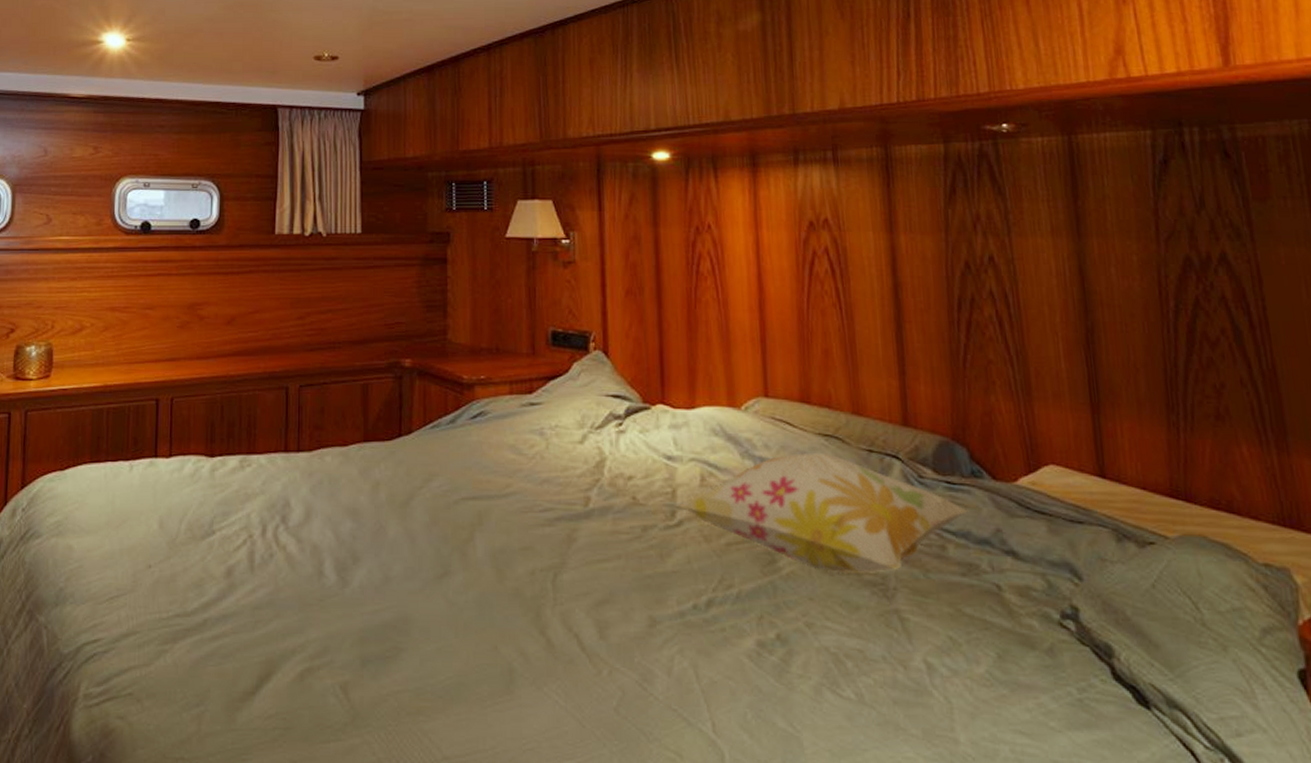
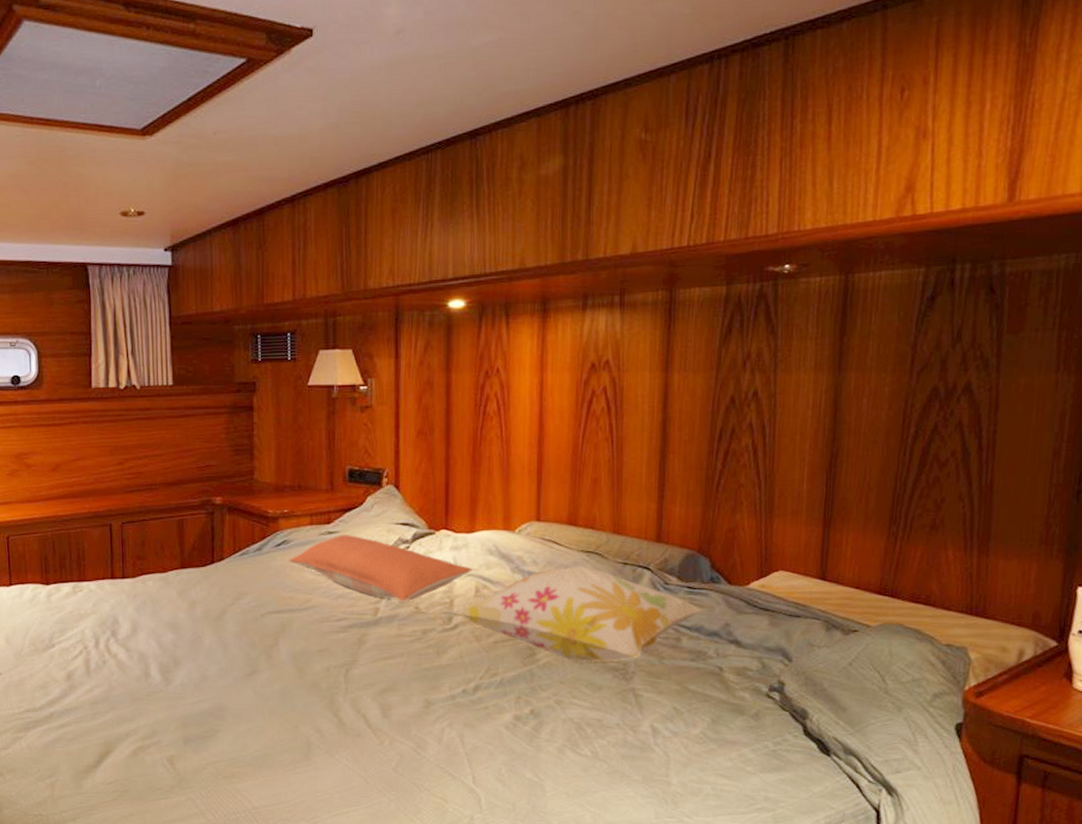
pillow: none [486,406,695,491] -> present [289,534,472,603]

